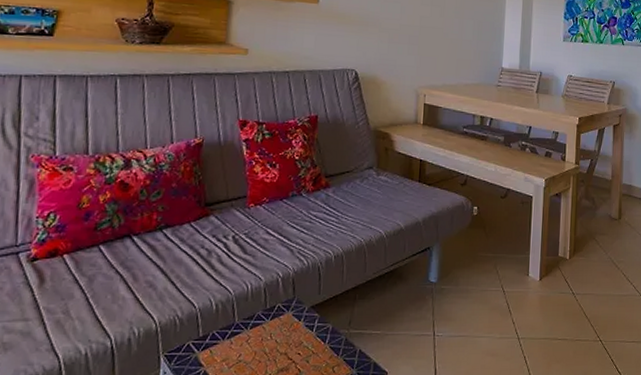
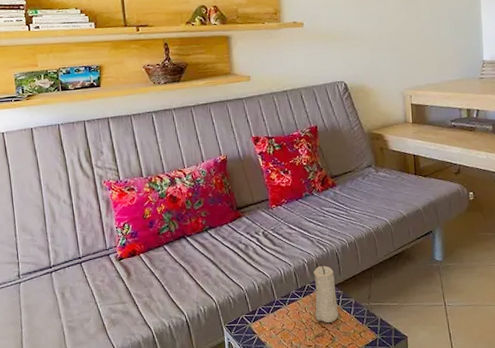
candle: none [281,280,313,355] -> present [313,264,339,324]

